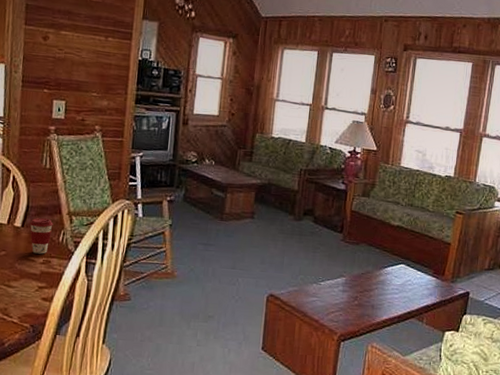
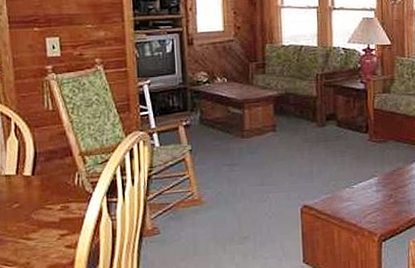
coffee cup: present [29,217,54,254] -> none [40,162,66,201]

